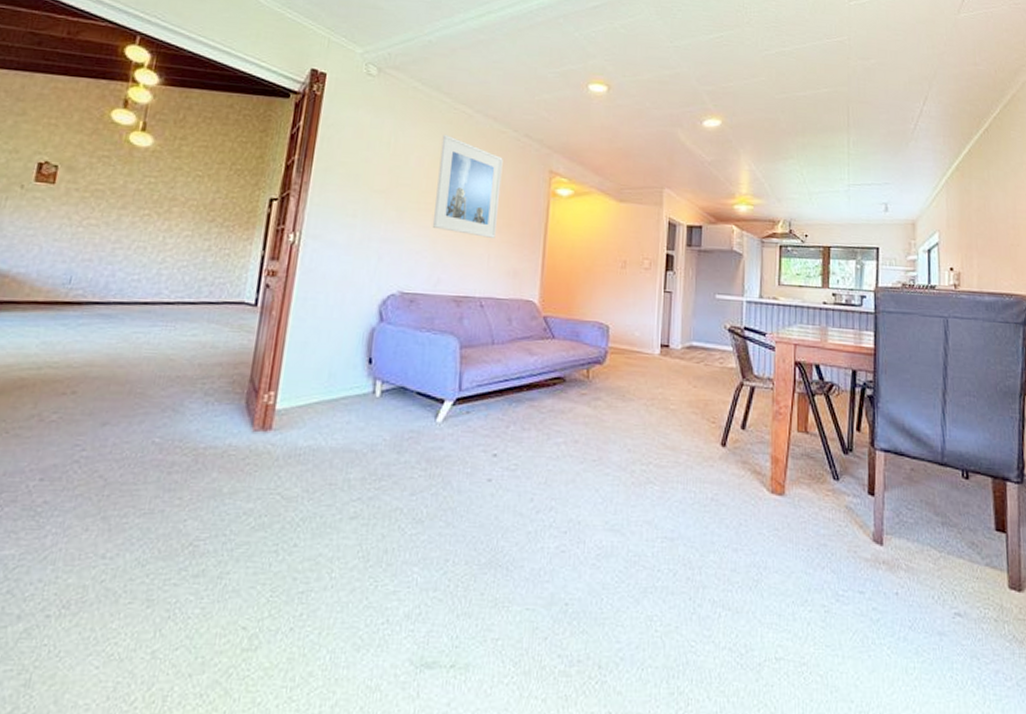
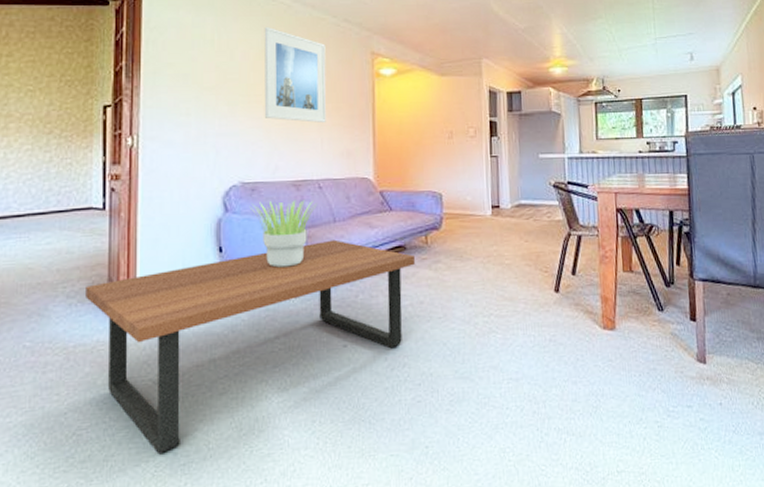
coffee table: none [224,363,574,578] -> present [86,239,415,455]
potted plant: none [405,314,476,387] -> present [249,199,317,268]

